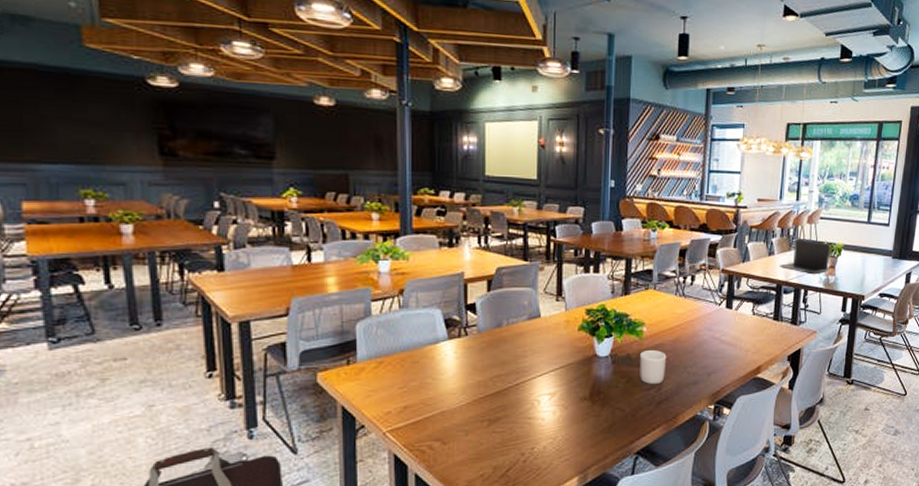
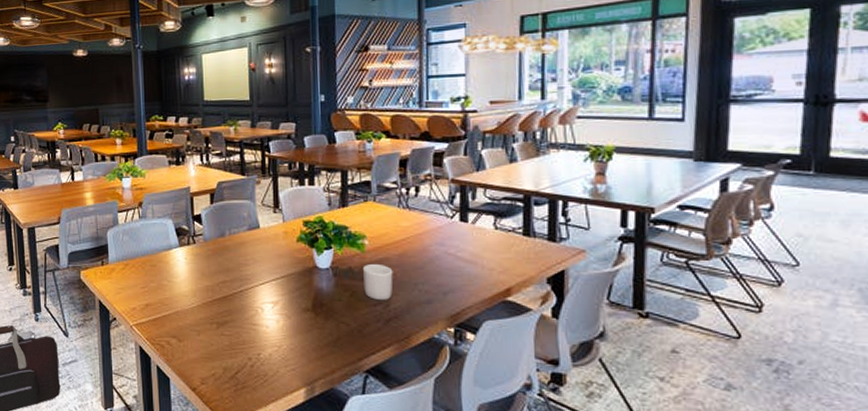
laptop computer: present [780,238,831,274] -> none [526,142,597,182]

